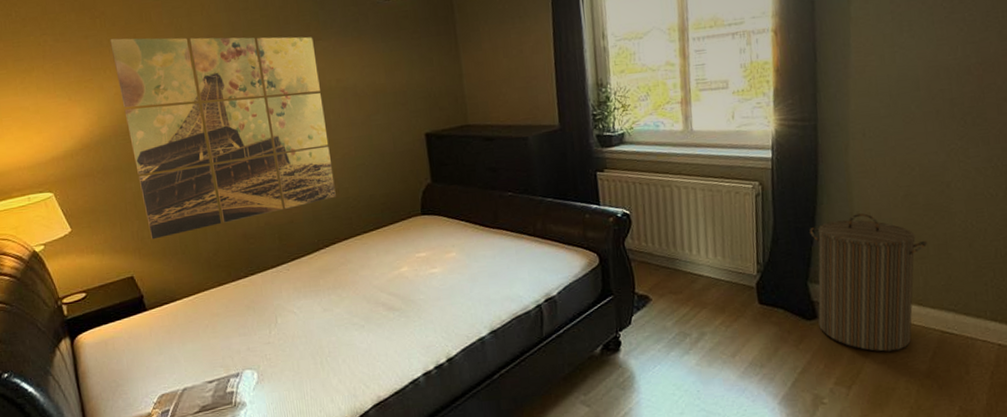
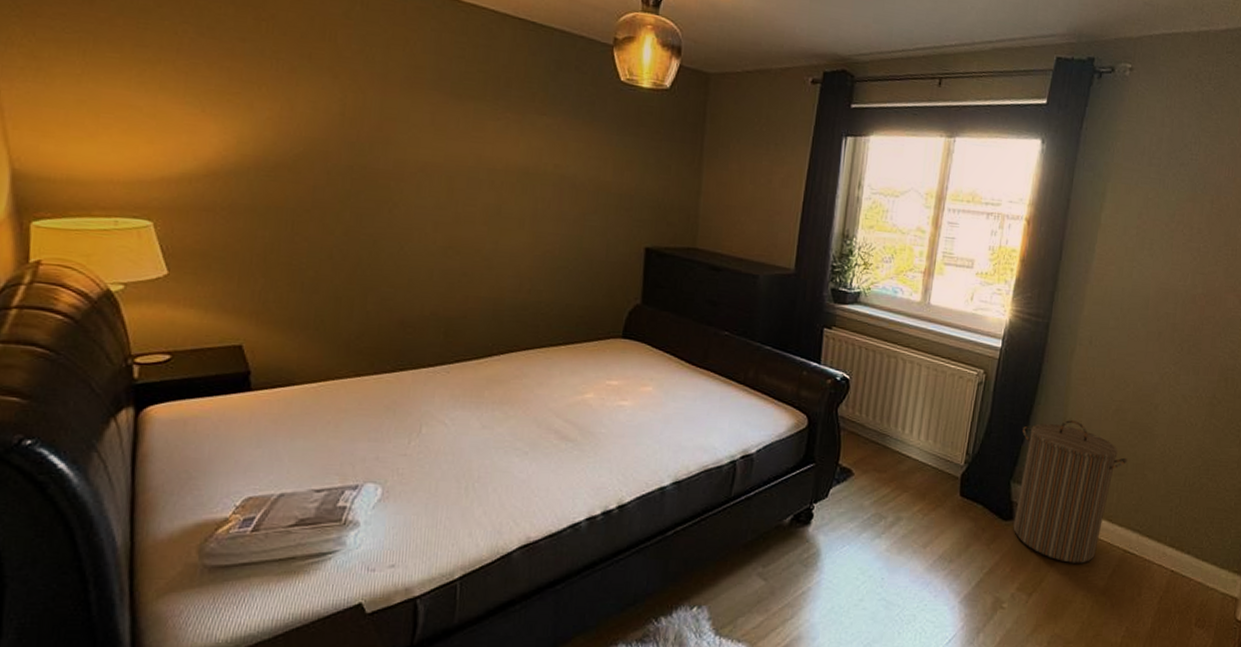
wall art: present [110,36,336,240] -> none [274,50,536,306]

